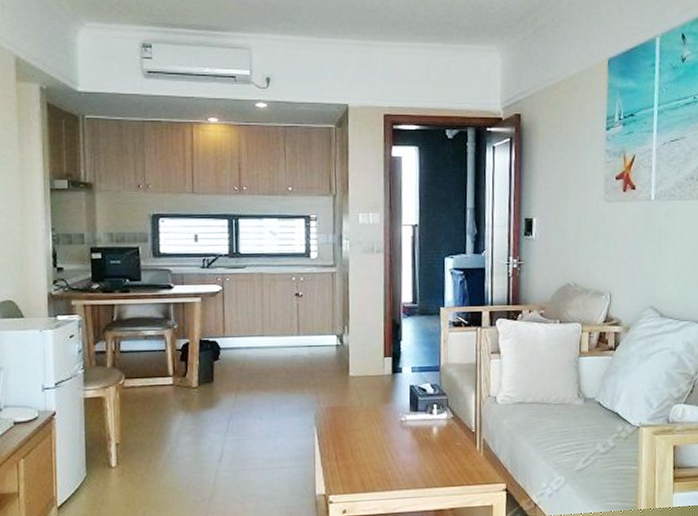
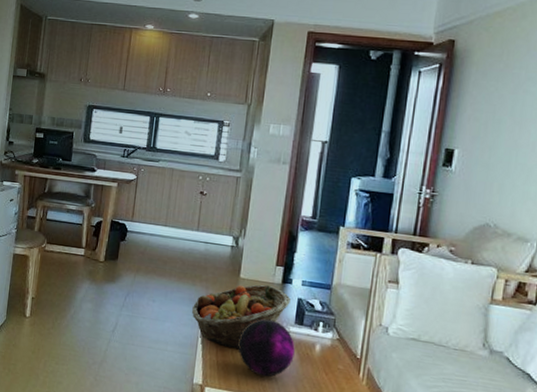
fruit basket: none [304,378,403,450] -> present [192,284,291,350]
decorative orb: none [357,412,414,471] -> present [238,318,295,377]

